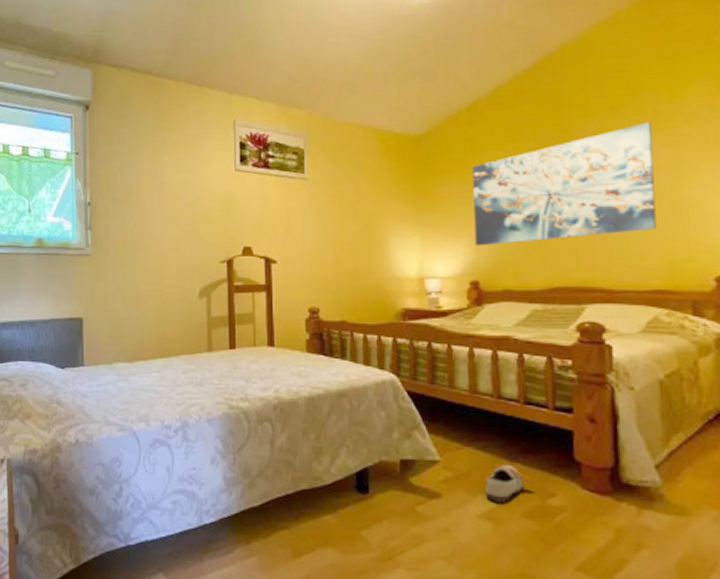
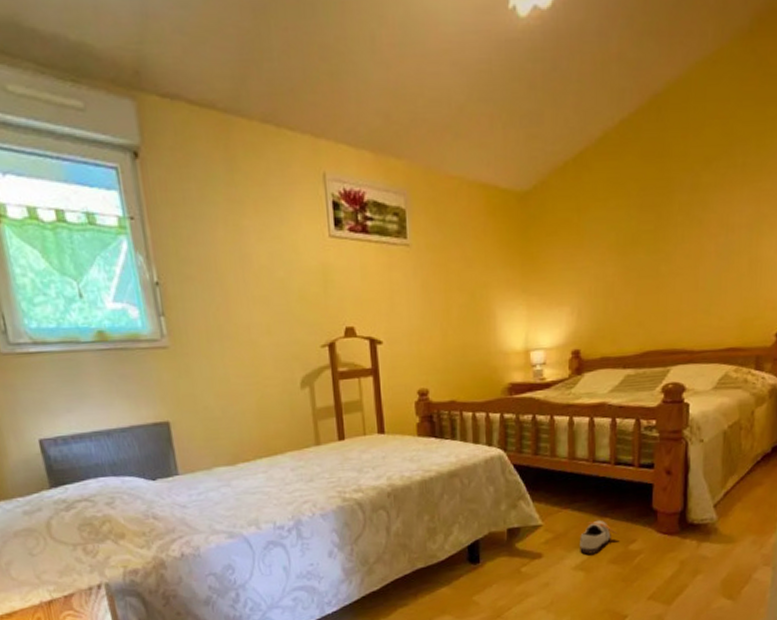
wall art: present [473,121,656,246] -> none [577,175,740,314]

